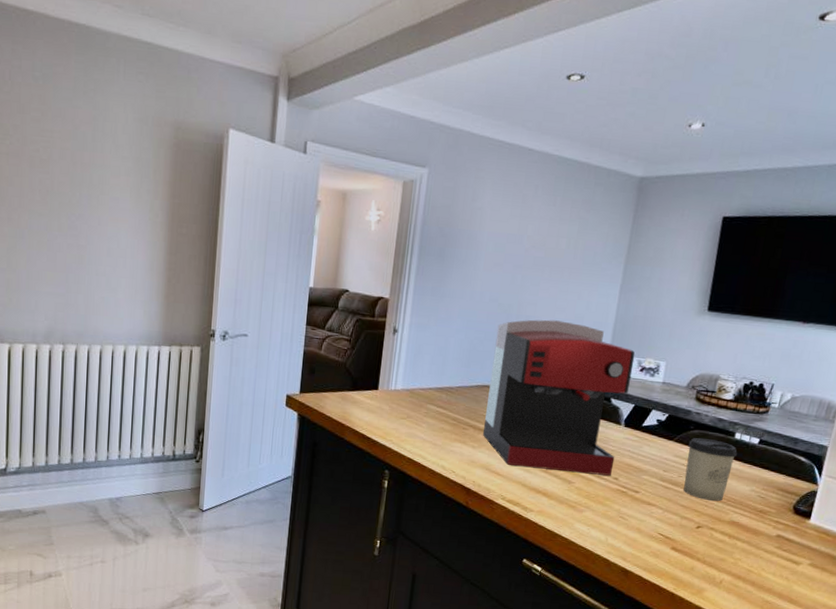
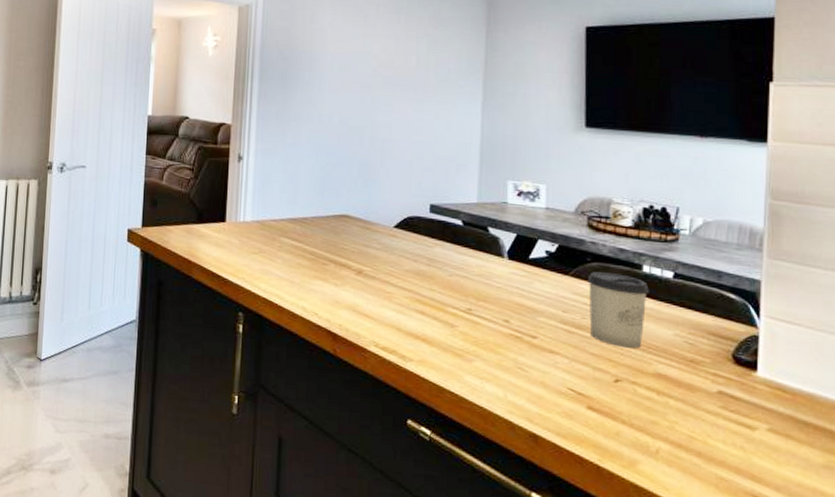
coffee maker: present [482,319,635,476] -> none [345,142,509,318]

